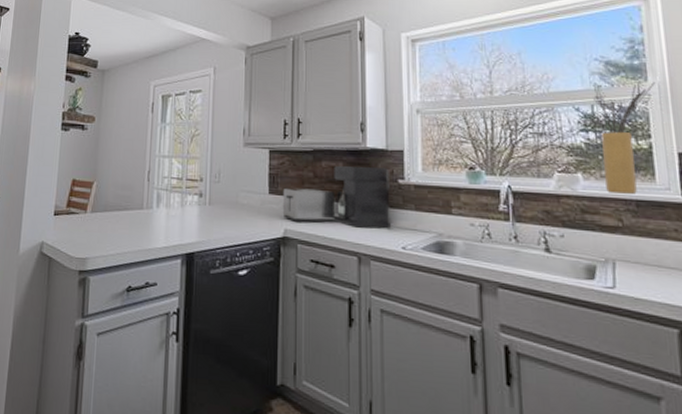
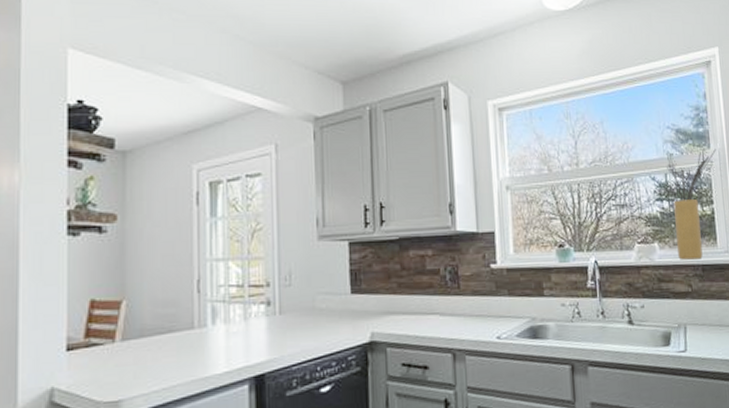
toaster: present [282,187,336,223] -> none [367,282,427,324]
coffee maker: present [333,166,392,229] -> none [423,253,486,322]

